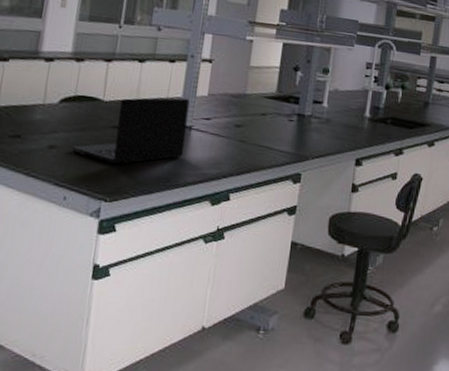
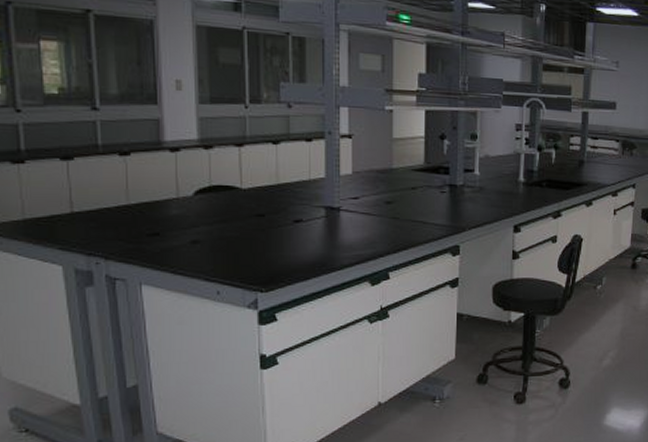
laptop: present [72,98,190,164] -> none [217,179,335,253]

